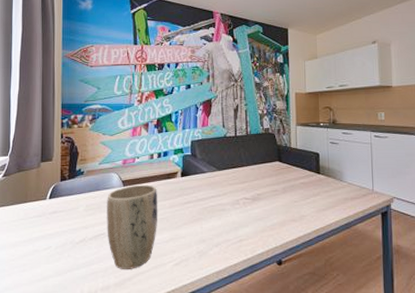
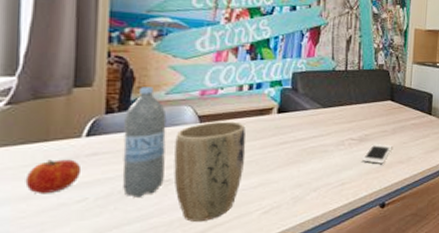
fruit: none [14,216,47,243] -> present [25,159,82,195]
water bottle: none [72,159,100,247] -> present [122,87,167,197]
cell phone: none [256,203,284,222] -> present [362,144,392,164]

